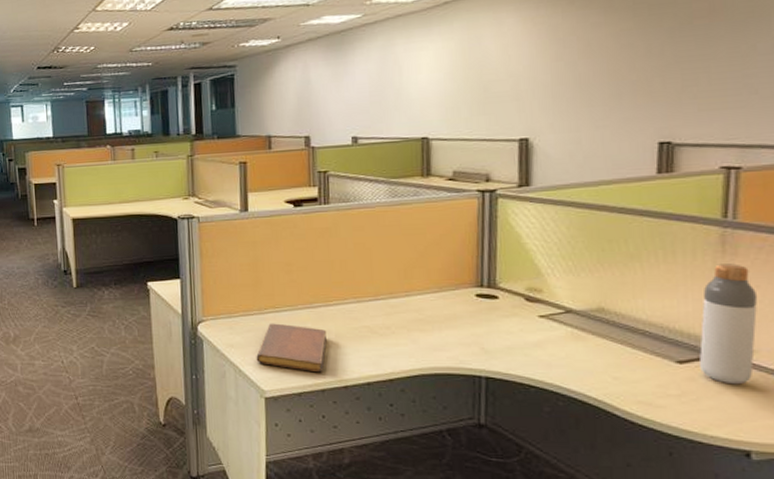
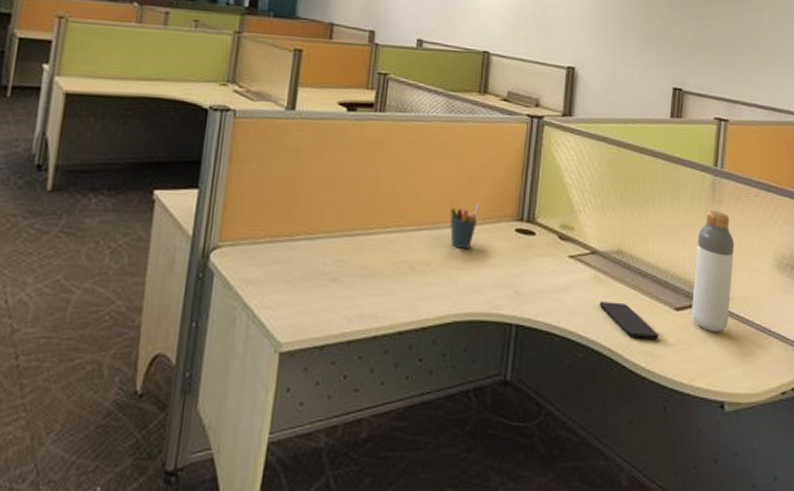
notebook: present [256,323,327,373] -> none [276,253,362,319]
pen holder: none [404,274,435,314] -> present [449,203,480,249]
smartphone: none [579,356,657,390] -> present [599,302,659,339]

